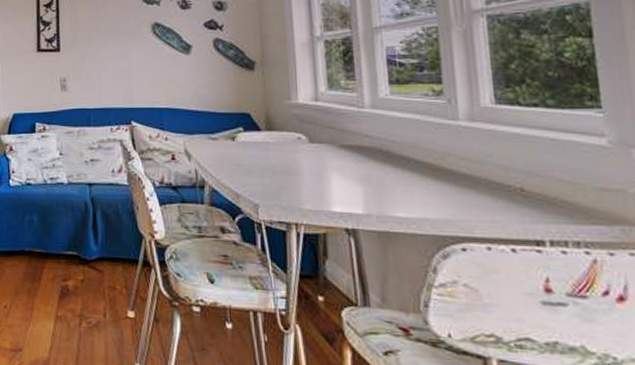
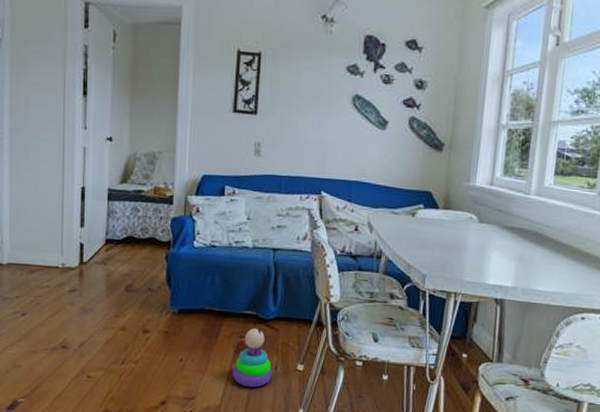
stacking toy: none [59,270,101,338] -> present [232,328,272,387]

